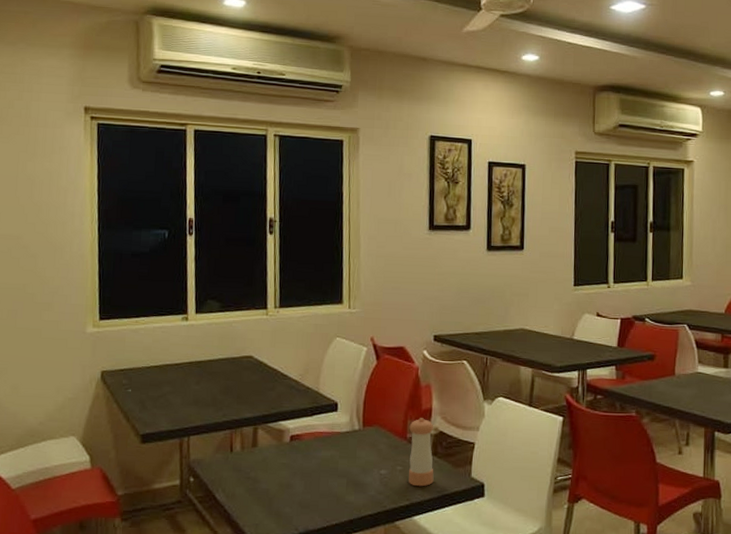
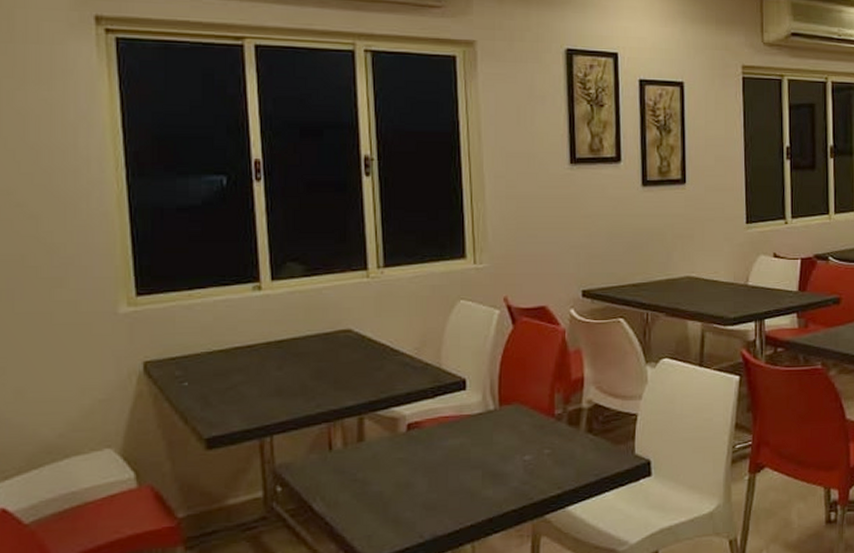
pepper shaker: present [408,418,434,487] -> none [557,389,590,471]

